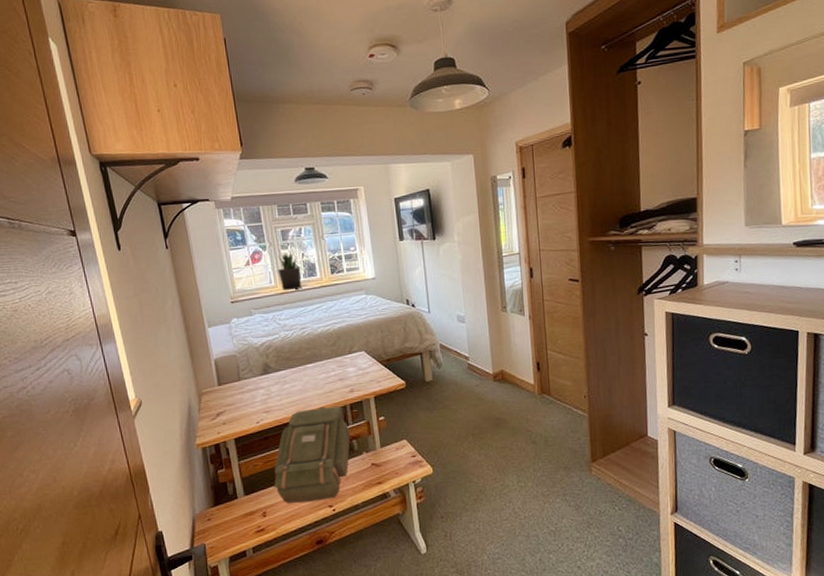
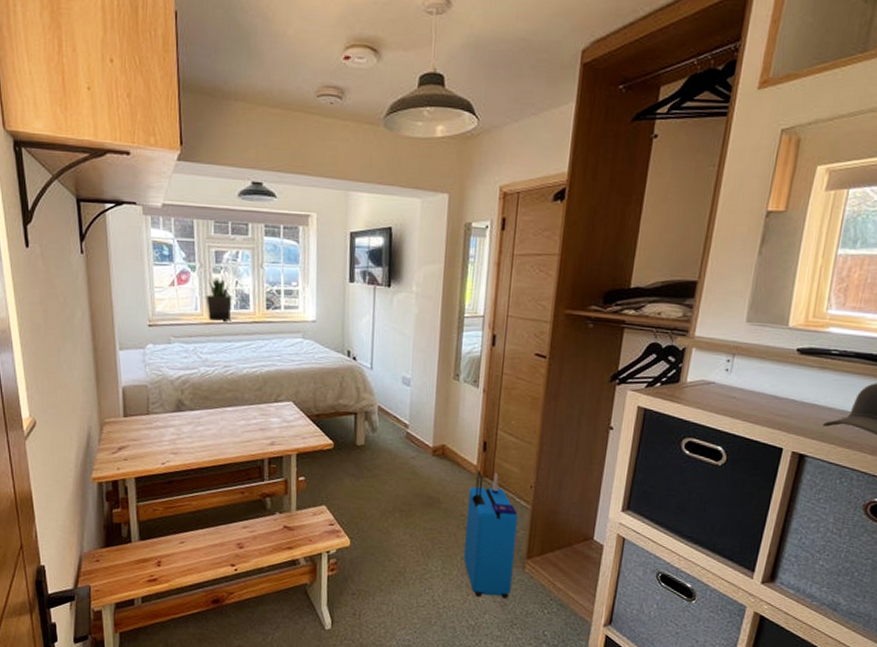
backpack: present [274,406,351,503] -> none [174,456,265,558]
suitcase: none [530,387,582,504] -> present [464,469,518,599]

